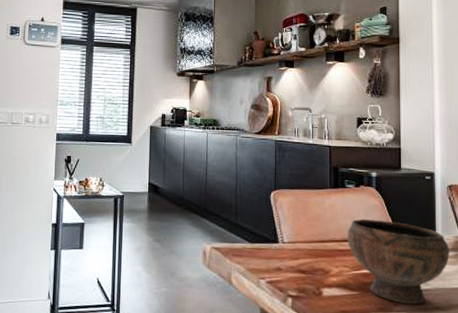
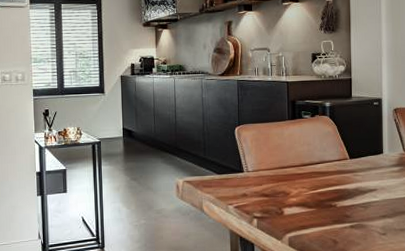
bowl: present [347,218,450,305] -> none [304,144,395,216]

